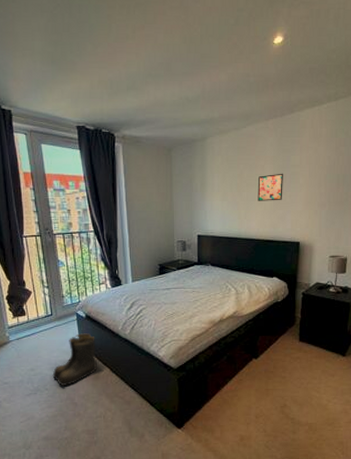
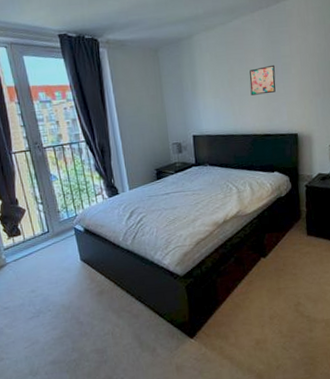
boots: present [52,333,98,387] -> none [54,247,102,306]

